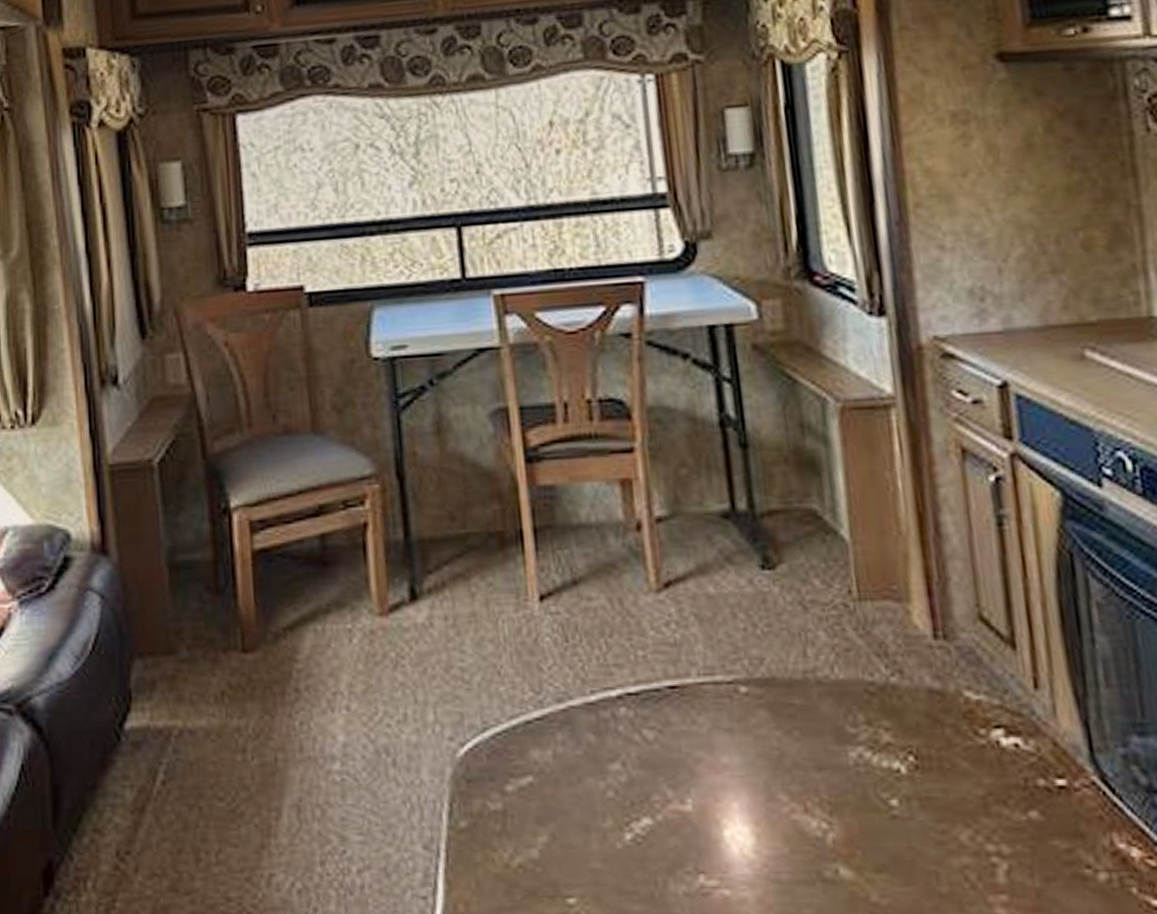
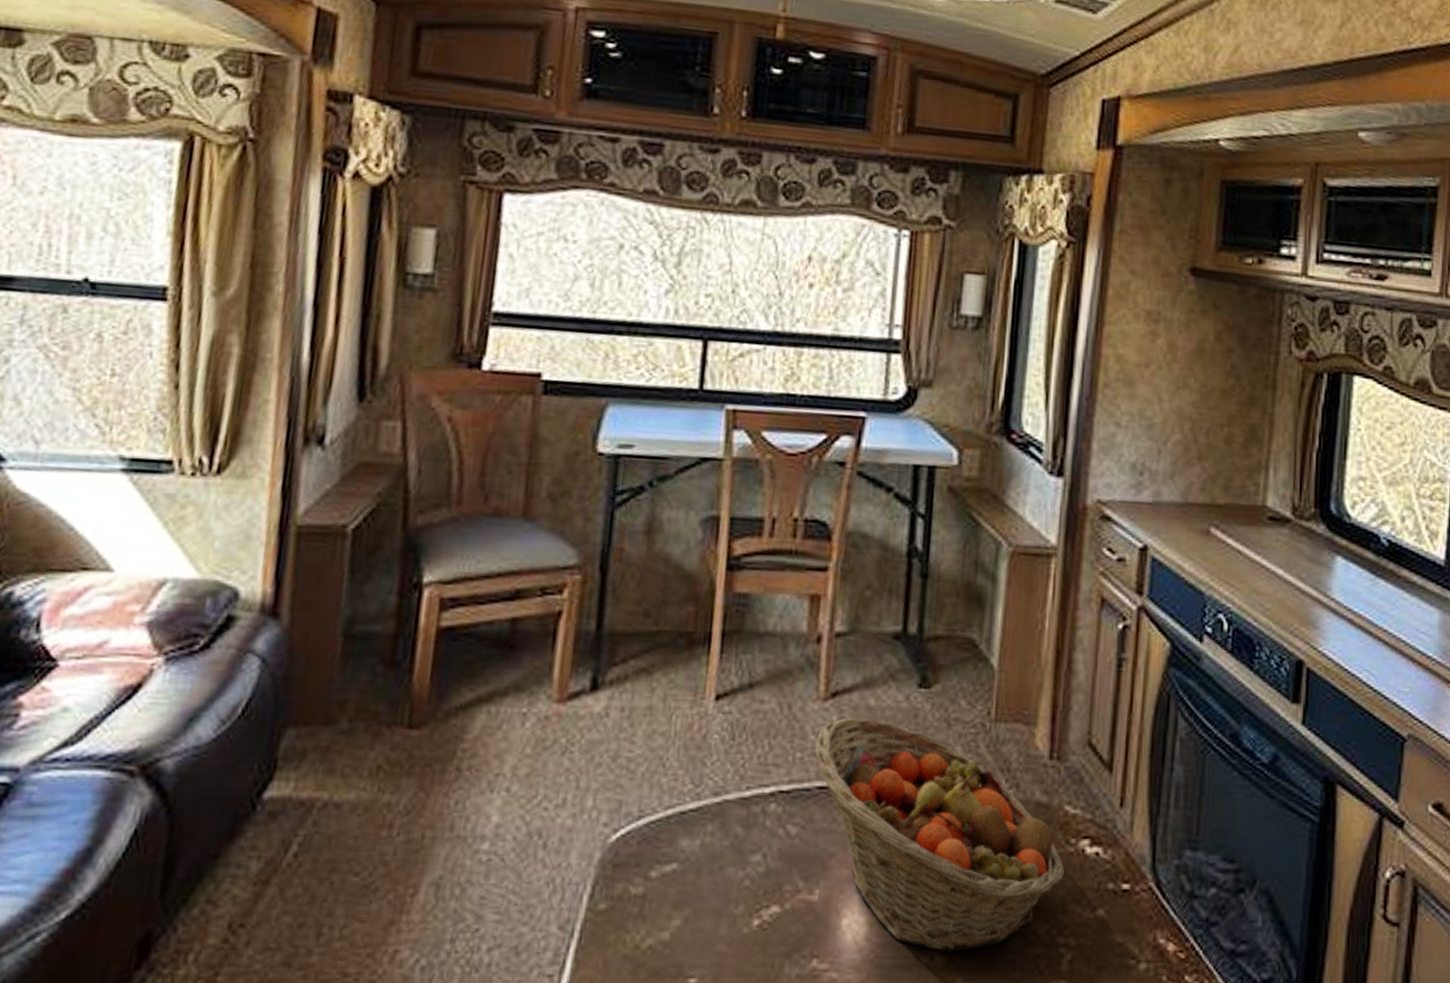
fruit basket: none [656,607,980,865] -> present [813,717,1064,953]

